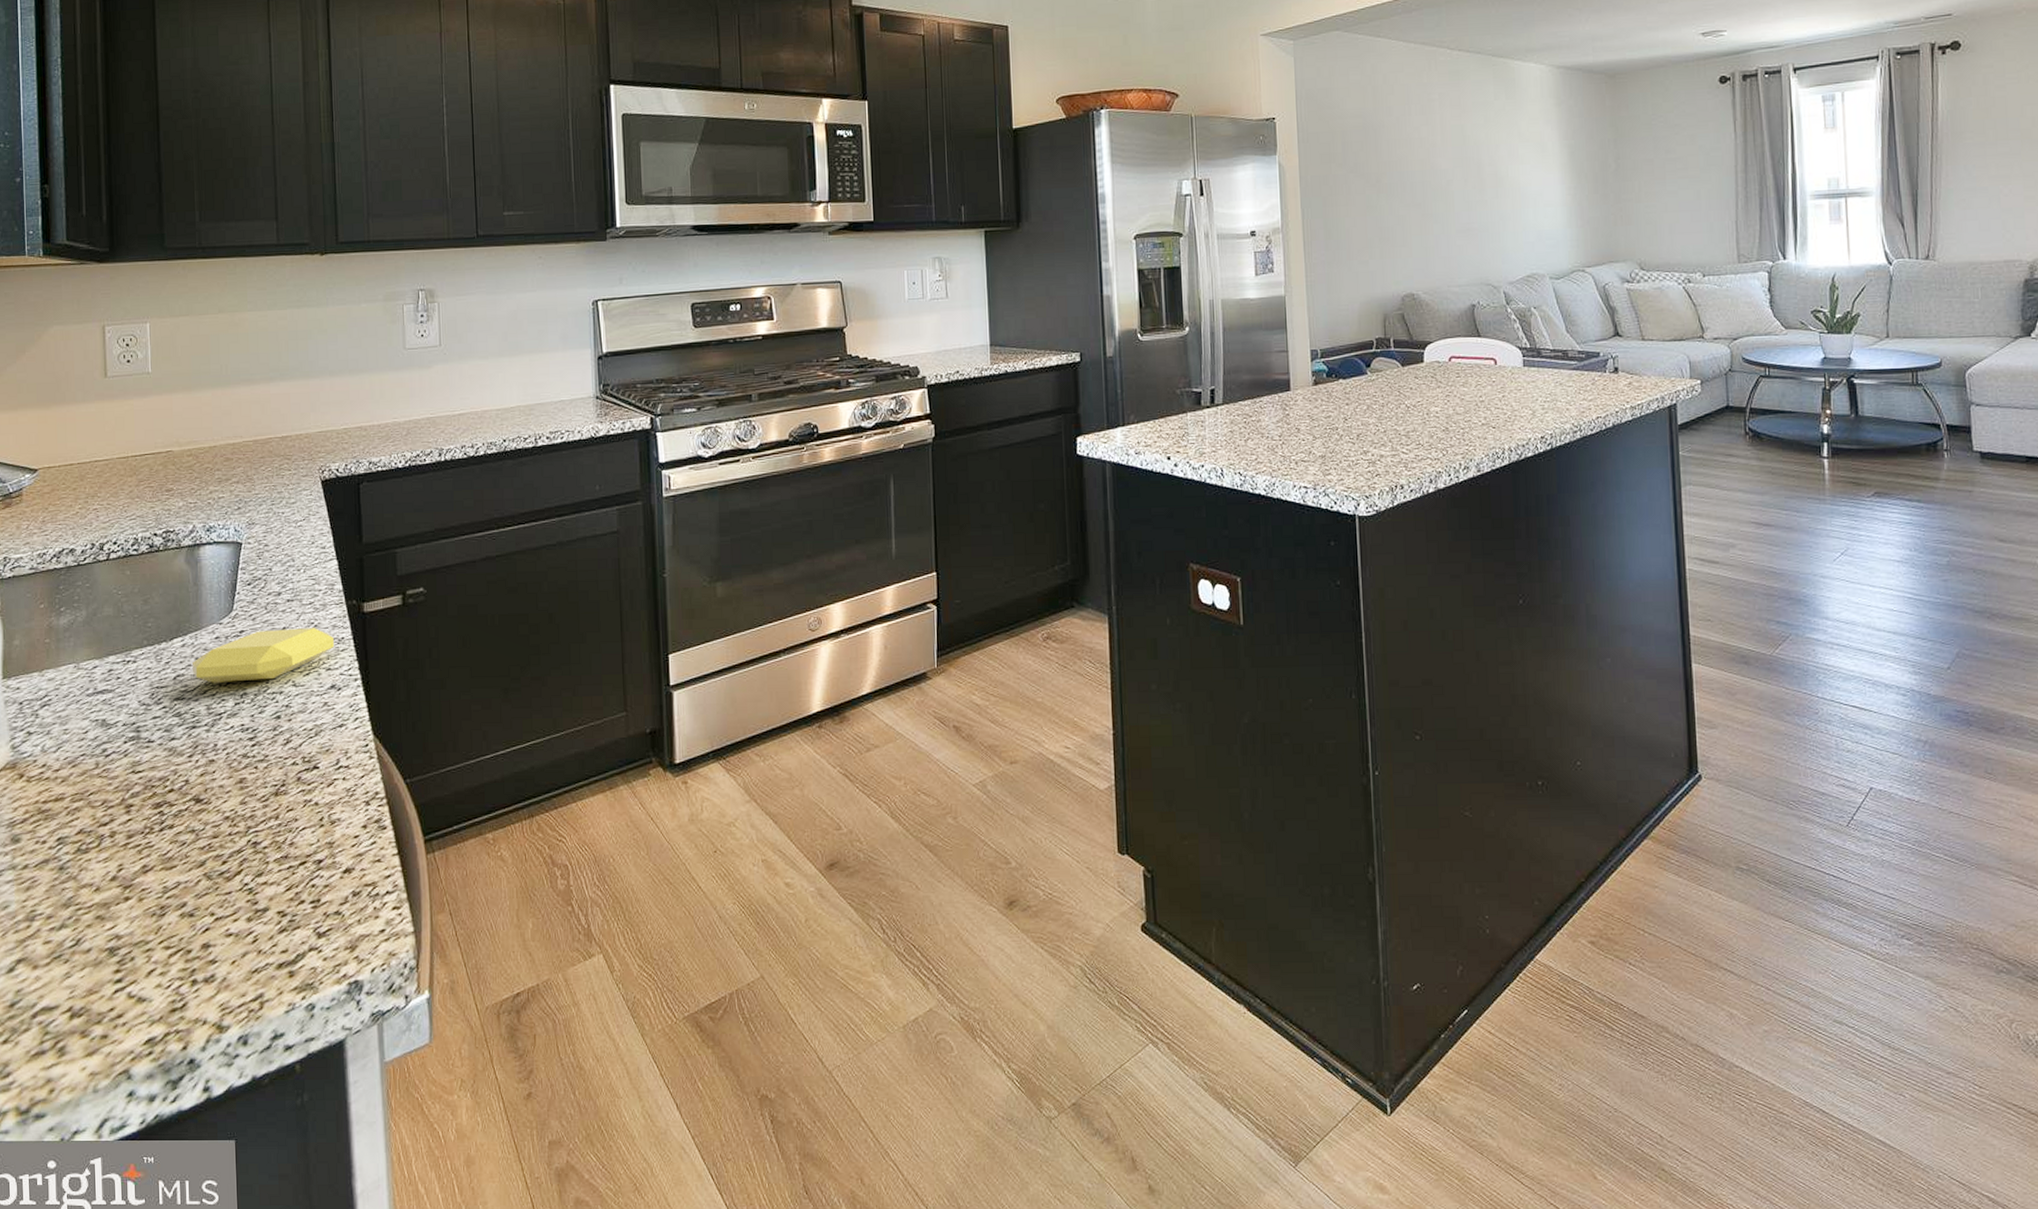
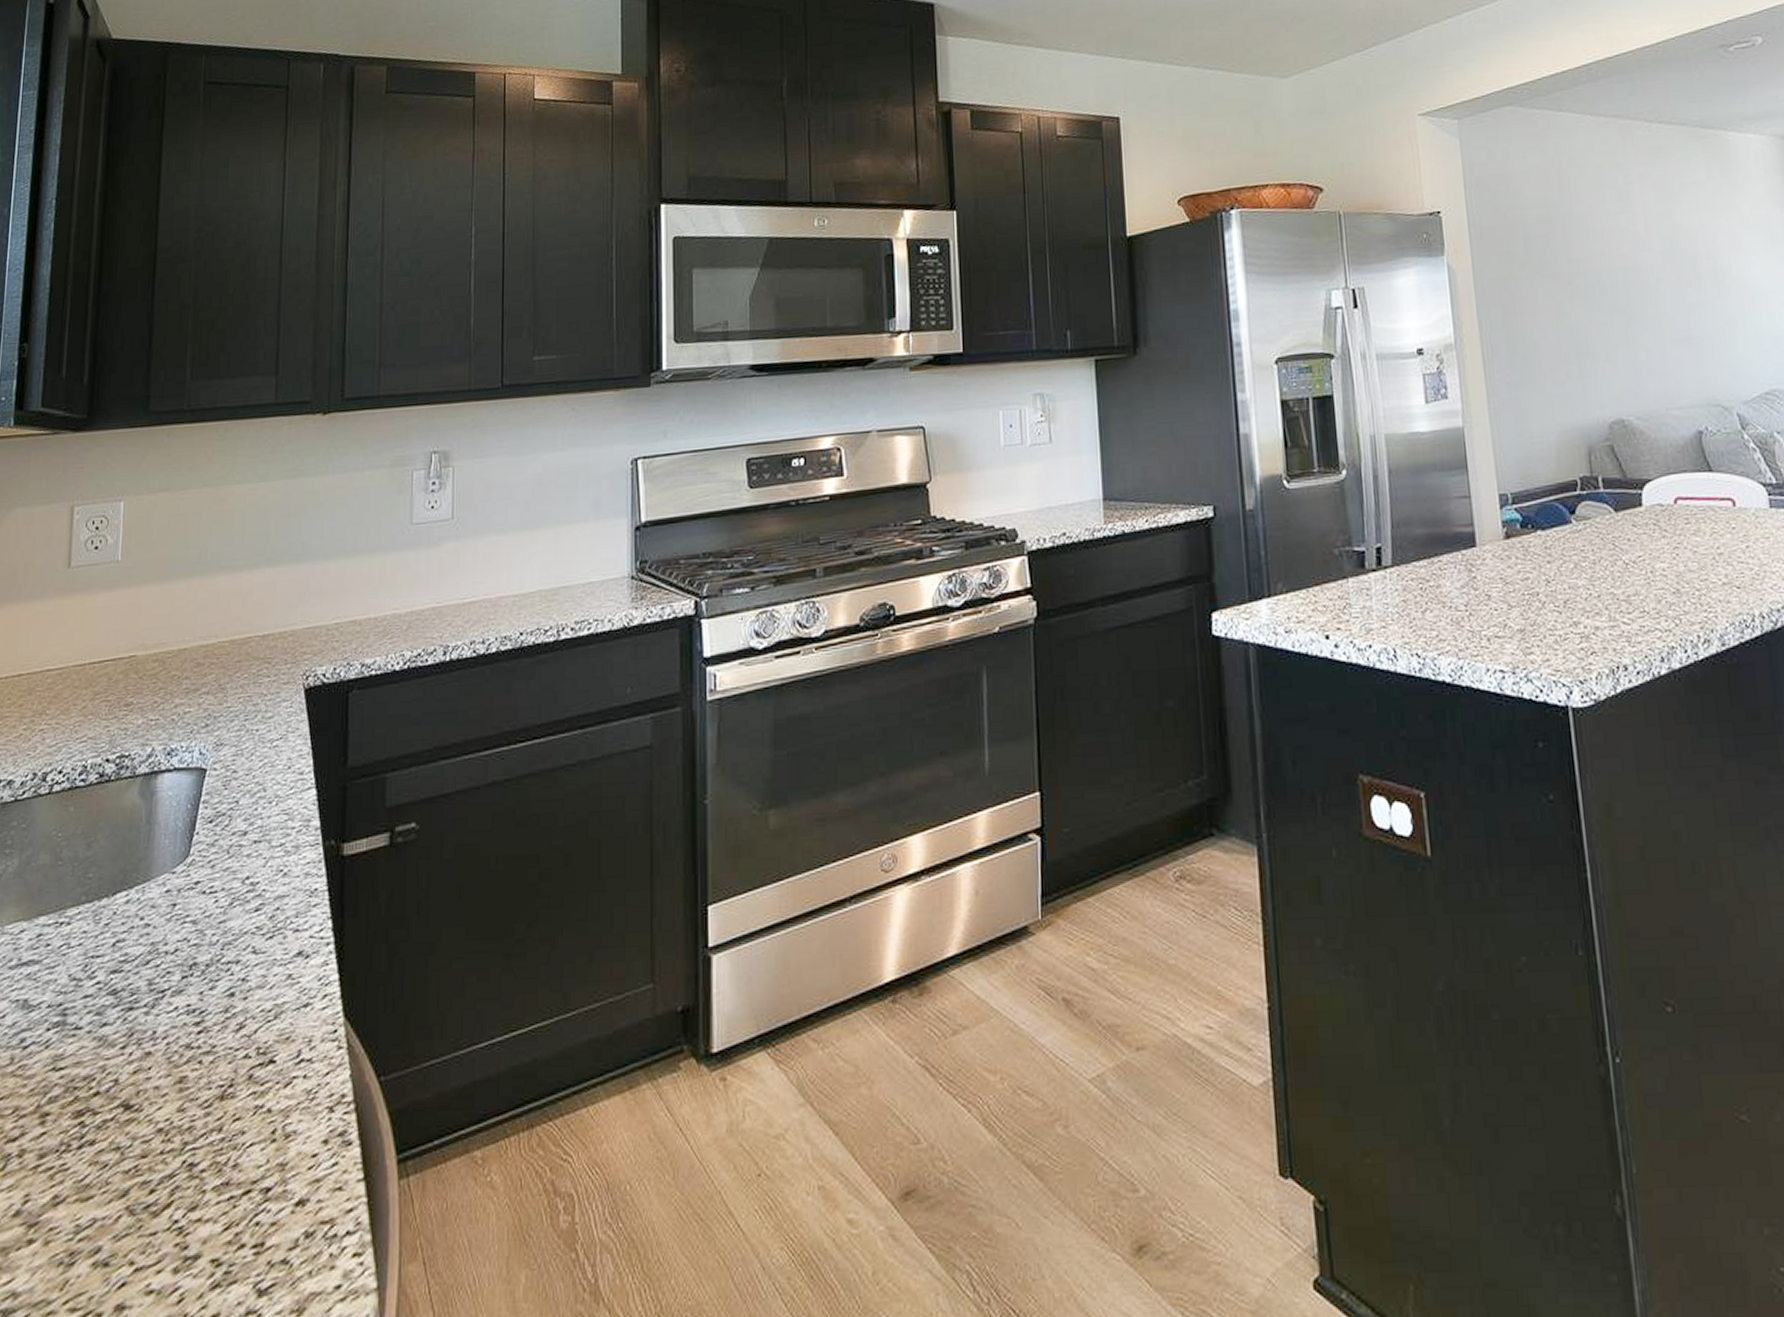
soap bar: present [192,628,334,683] -> none [136,876,305,950]

